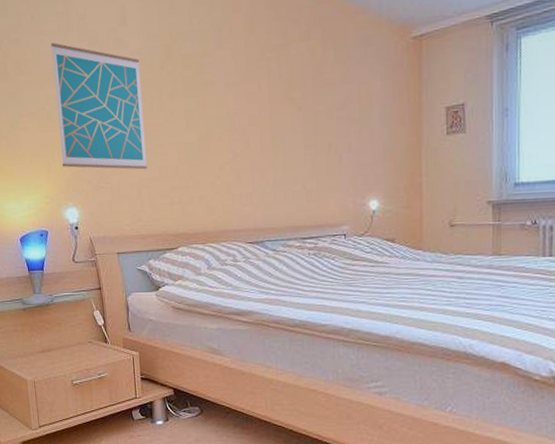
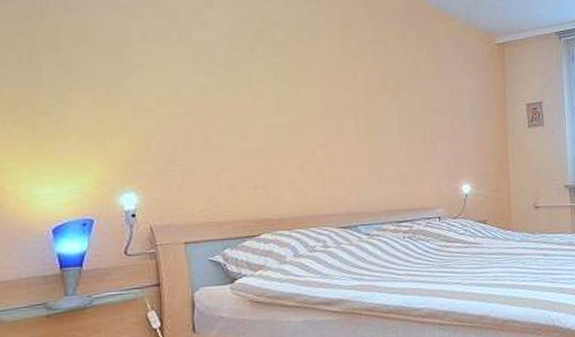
wall art: present [50,42,148,170] -> none [119,17,229,152]

